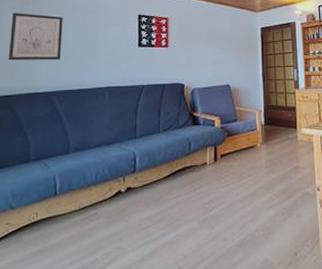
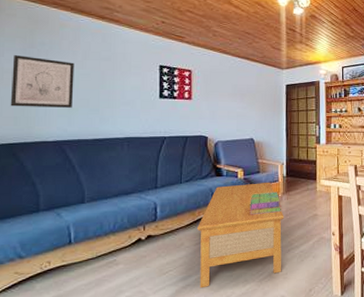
coffee table: none [175,132,264,247] -> present [197,183,284,289]
stack of books: none [227,141,261,167] -> present [249,192,281,215]

